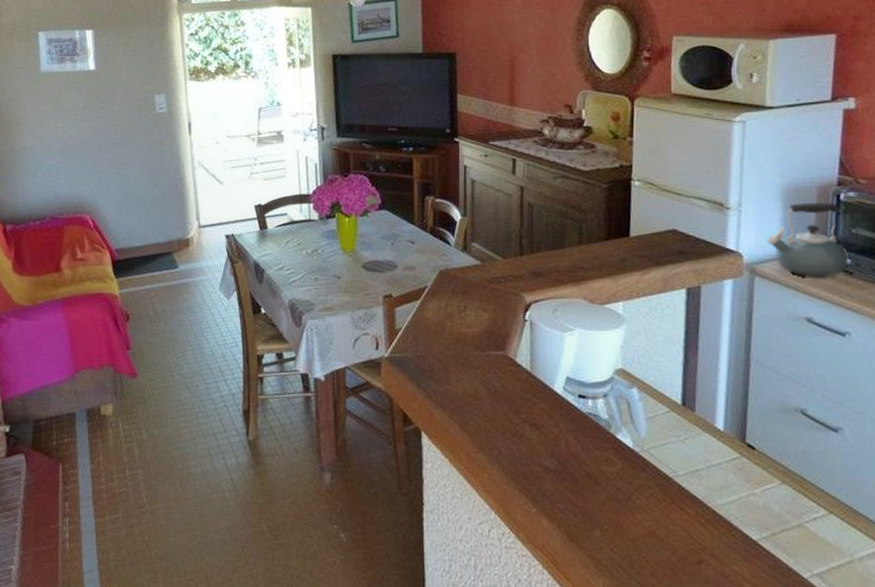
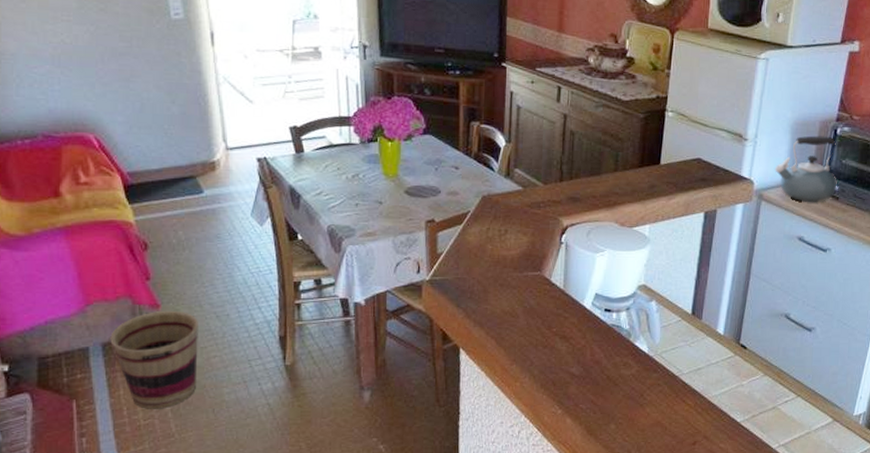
basket: none [94,379,170,478] -> present [110,310,198,409]

